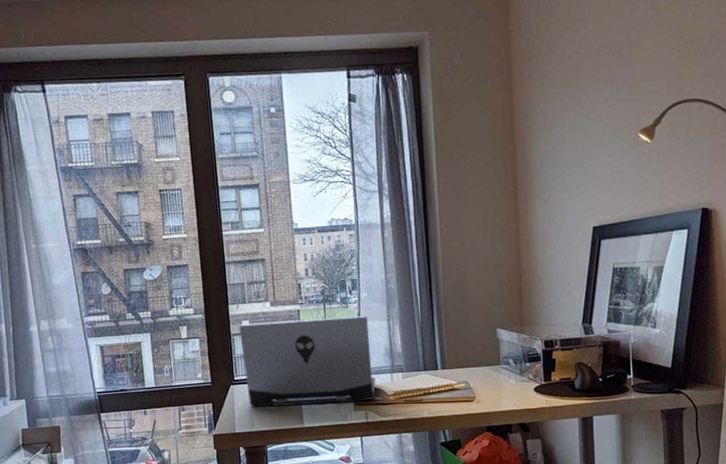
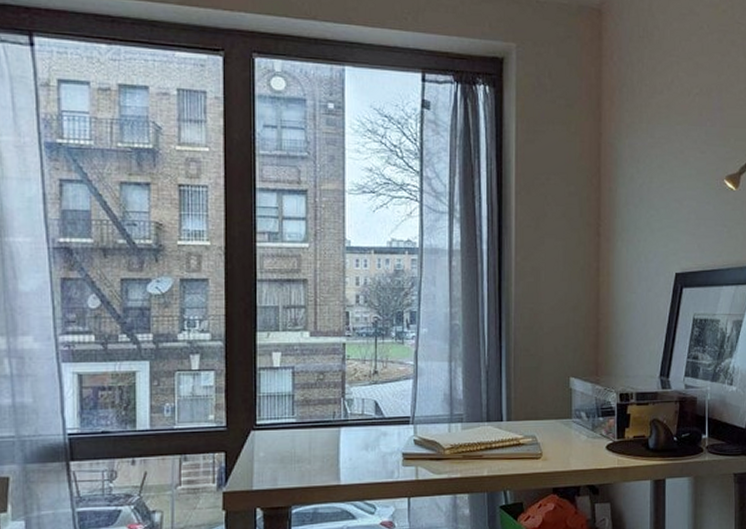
laptop: present [239,316,376,407] -> none [268,355,430,459]

